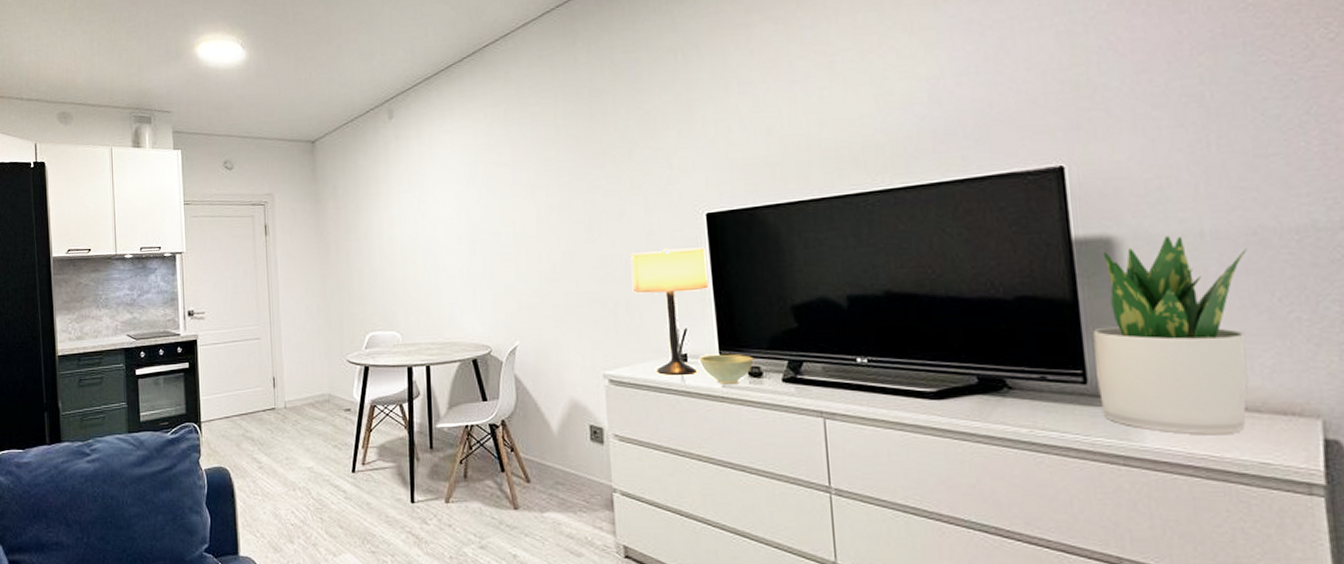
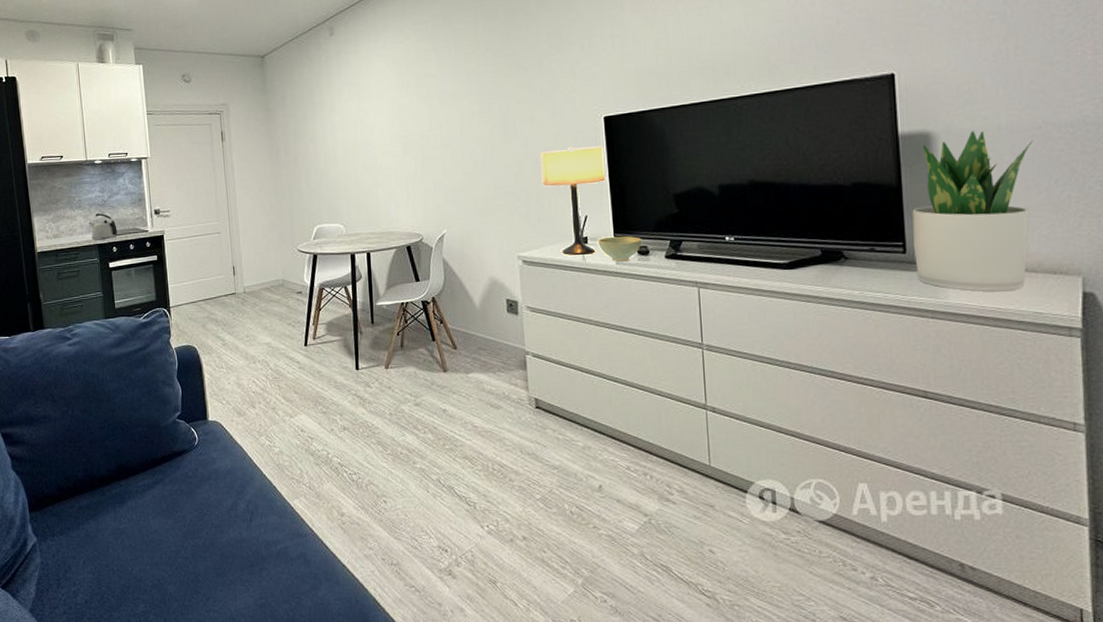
kettle: none [115,313,146,344] -> present [88,212,118,240]

